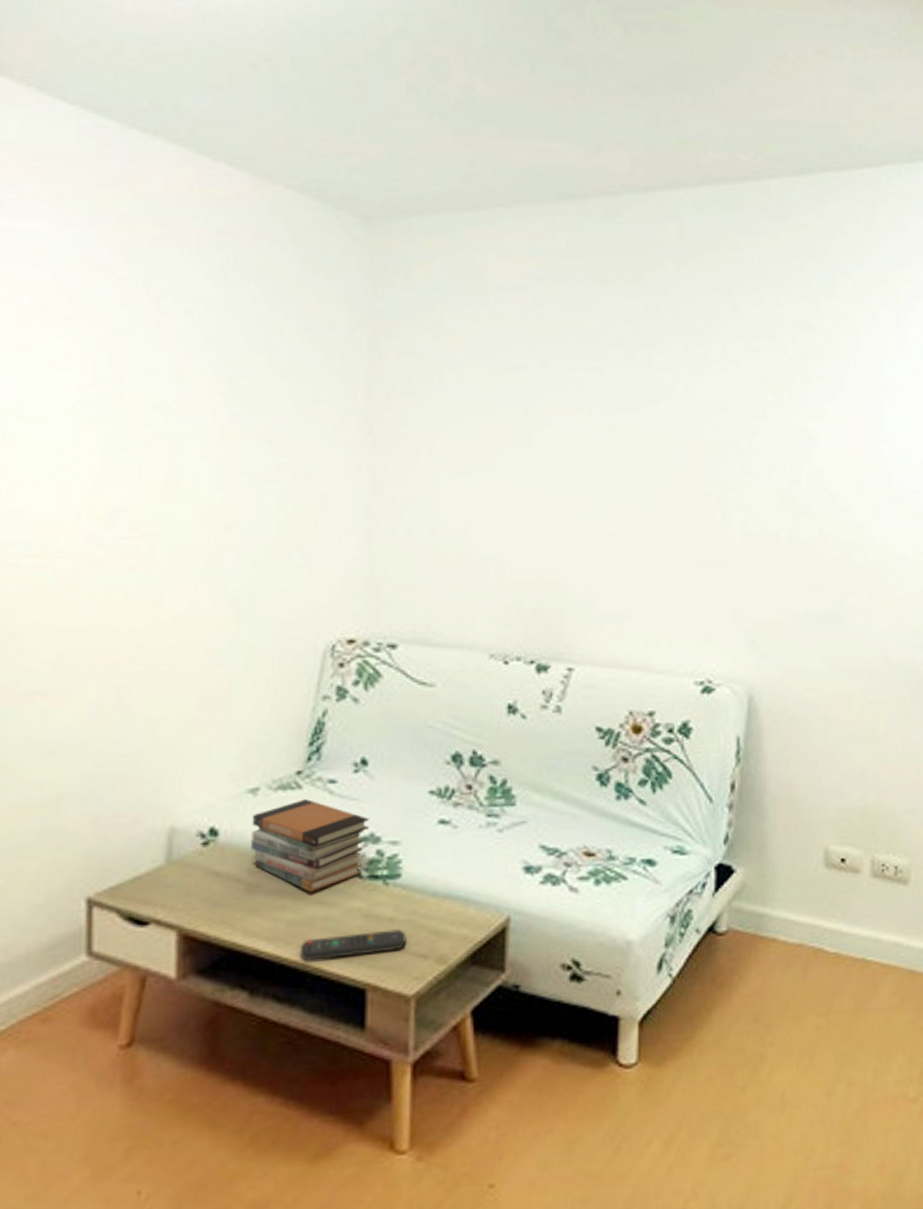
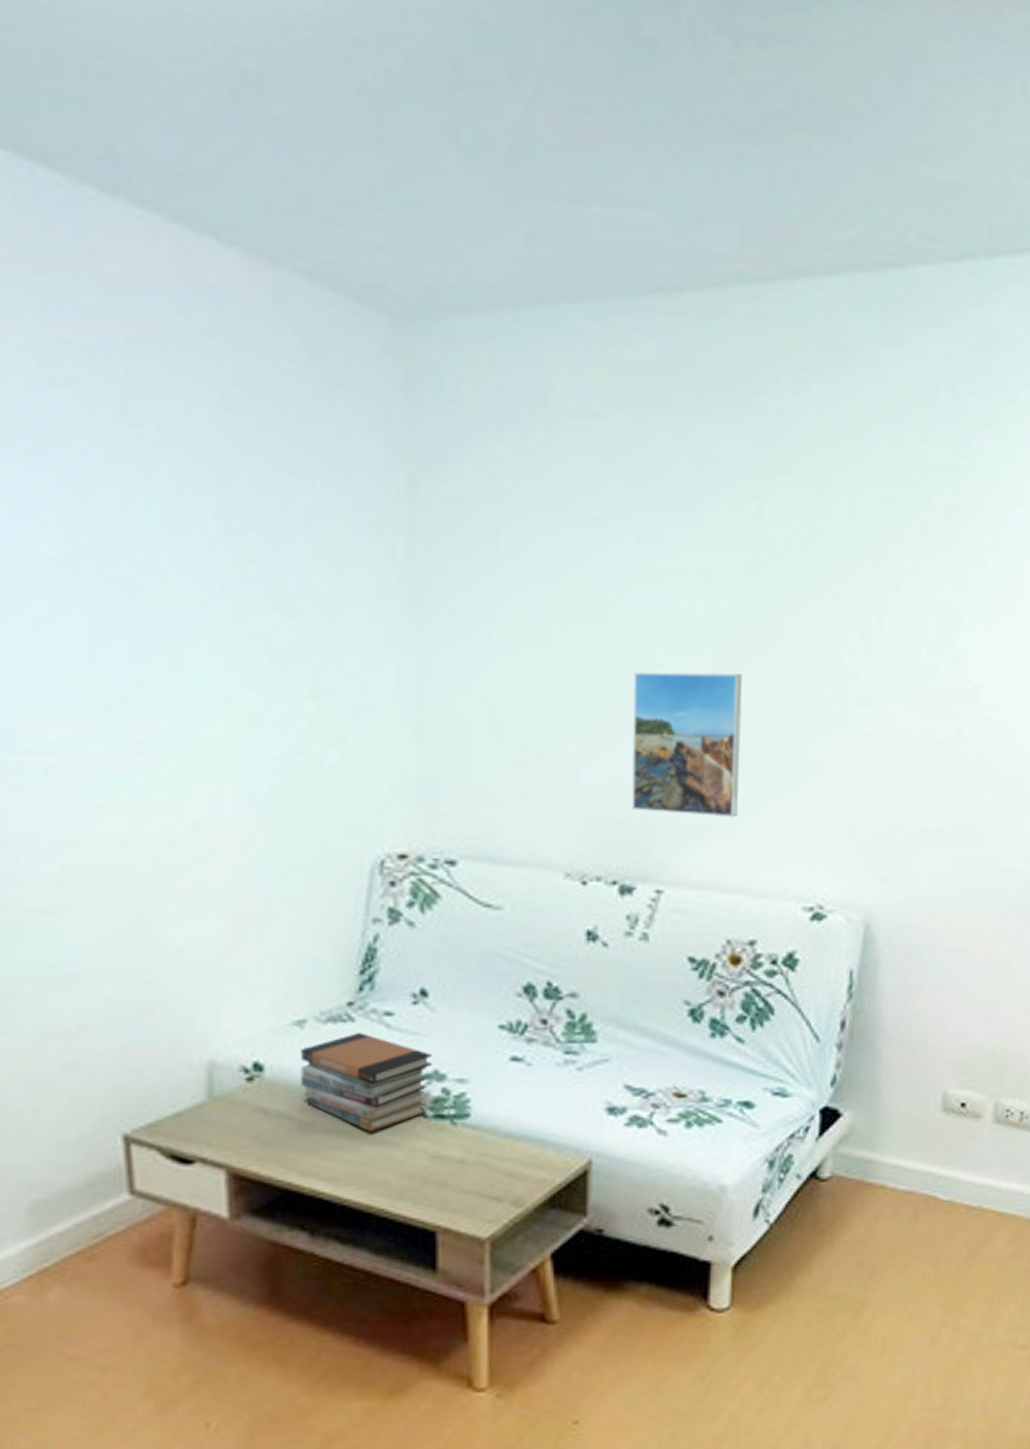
remote control: present [299,929,406,962] -> none [361,1171,478,1203]
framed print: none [548,485,638,605] -> present [632,671,742,818]

